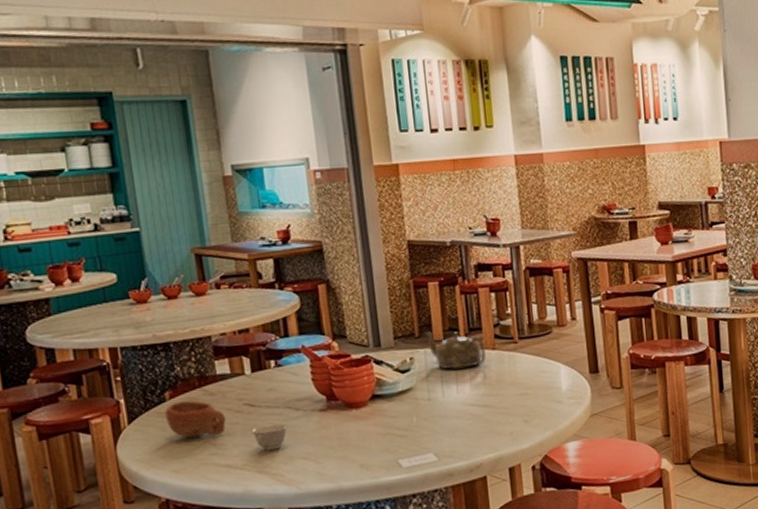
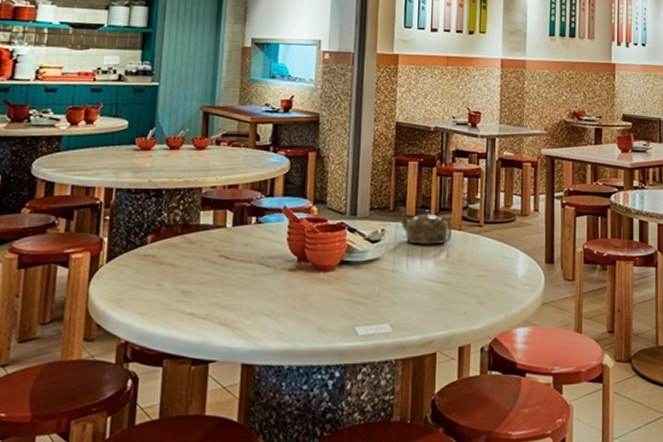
cup: present [165,400,226,438] -> none [143,247,200,283]
teacup: present [251,423,288,451] -> none [221,278,256,303]

